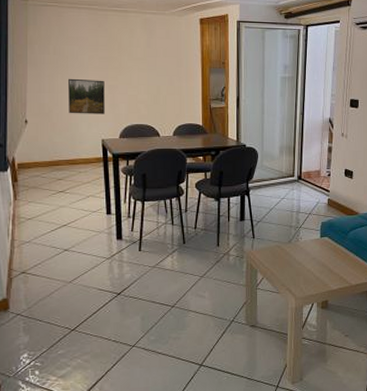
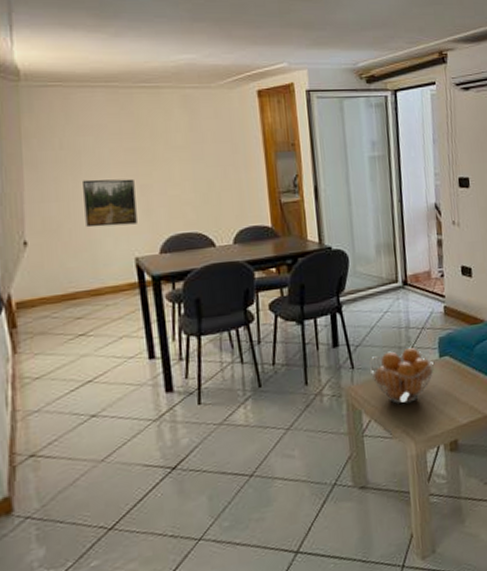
fruit basket: none [266,227,316,269] -> present [369,347,435,404]

